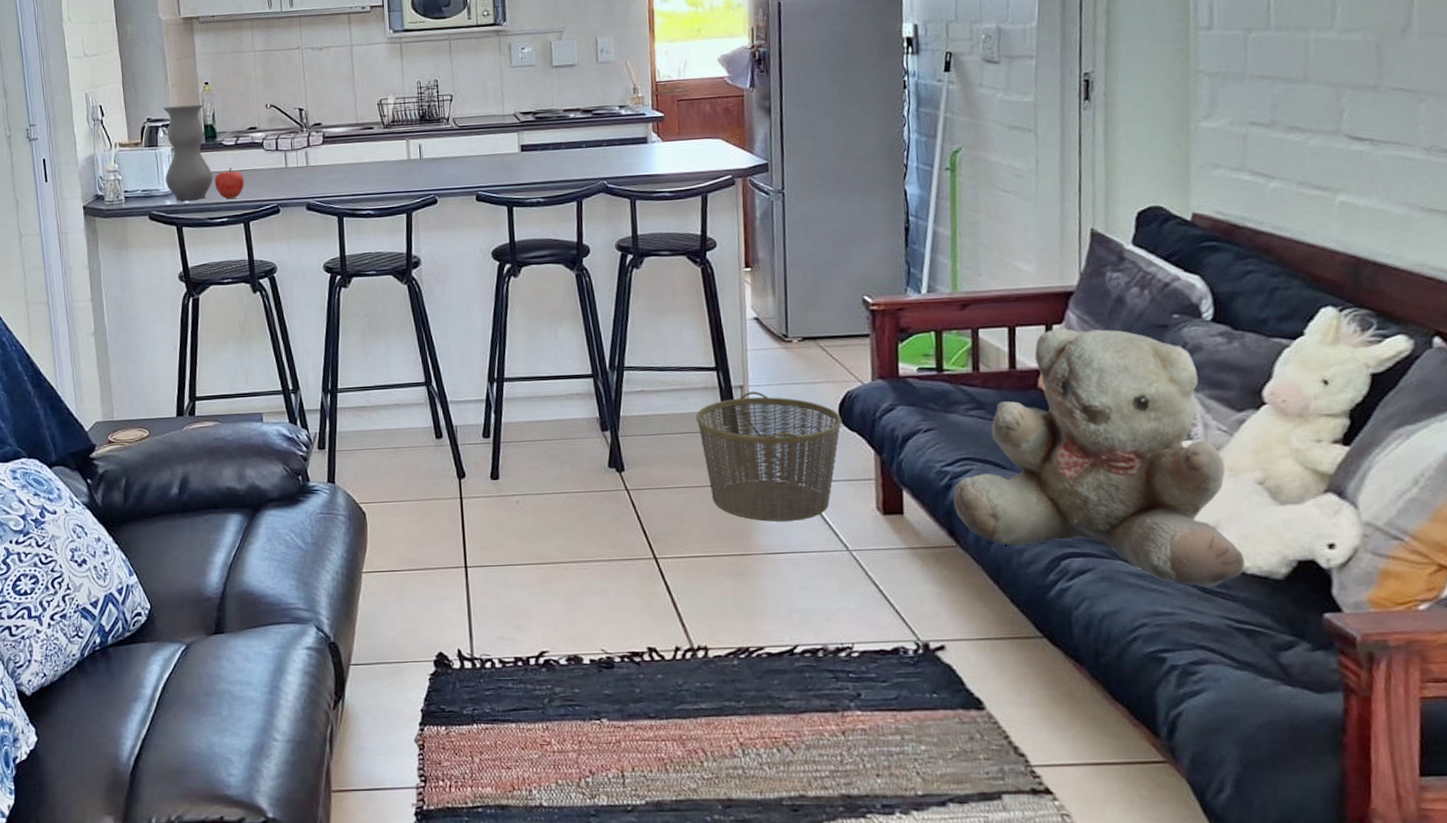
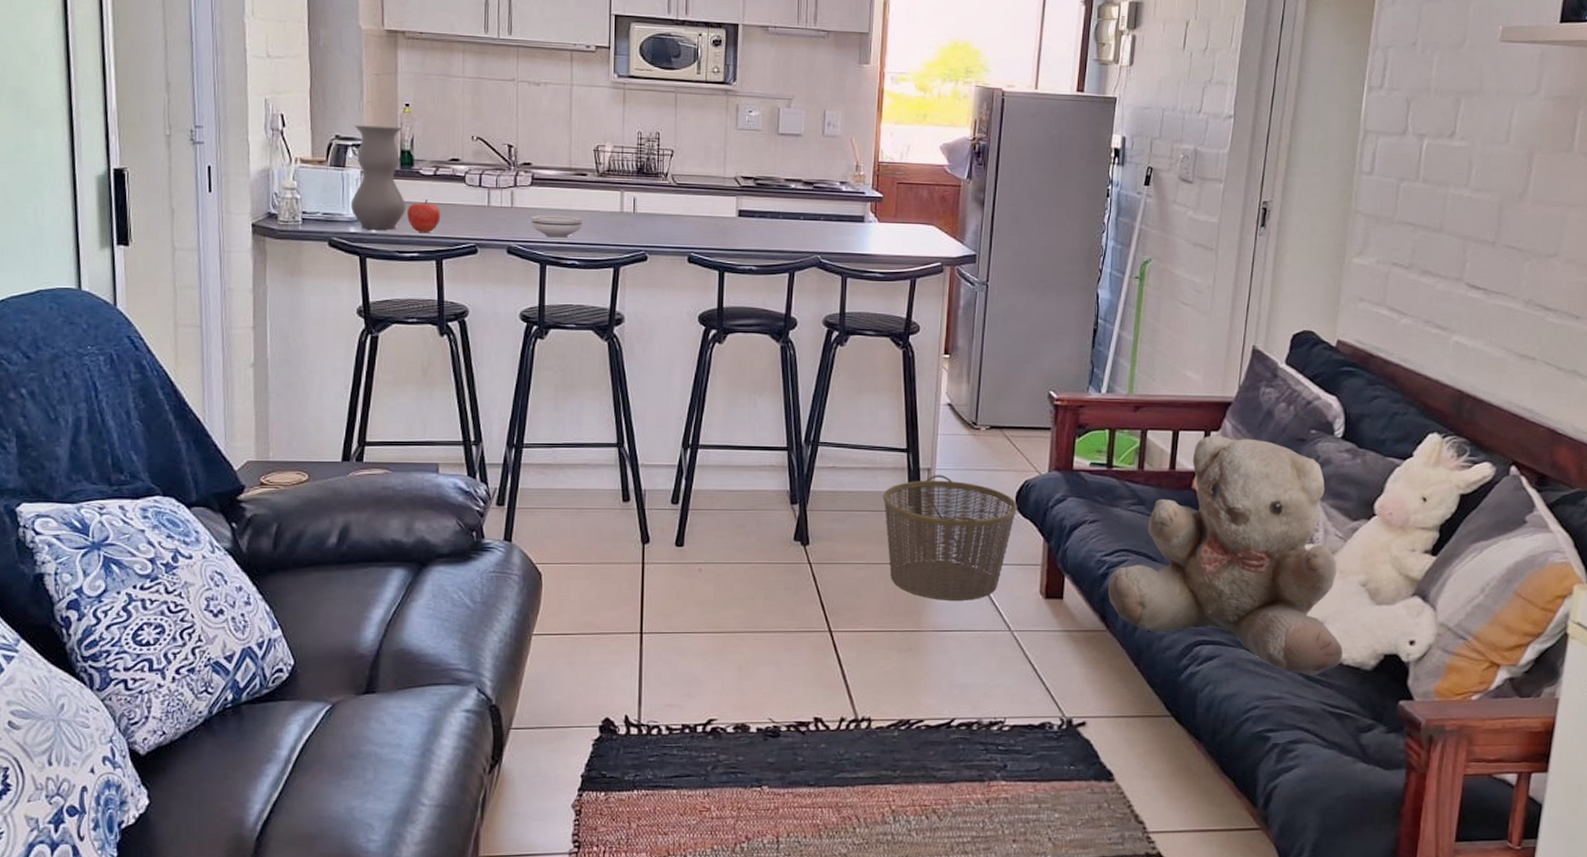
bowl: none [325,168,374,191] -> present [530,214,583,238]

